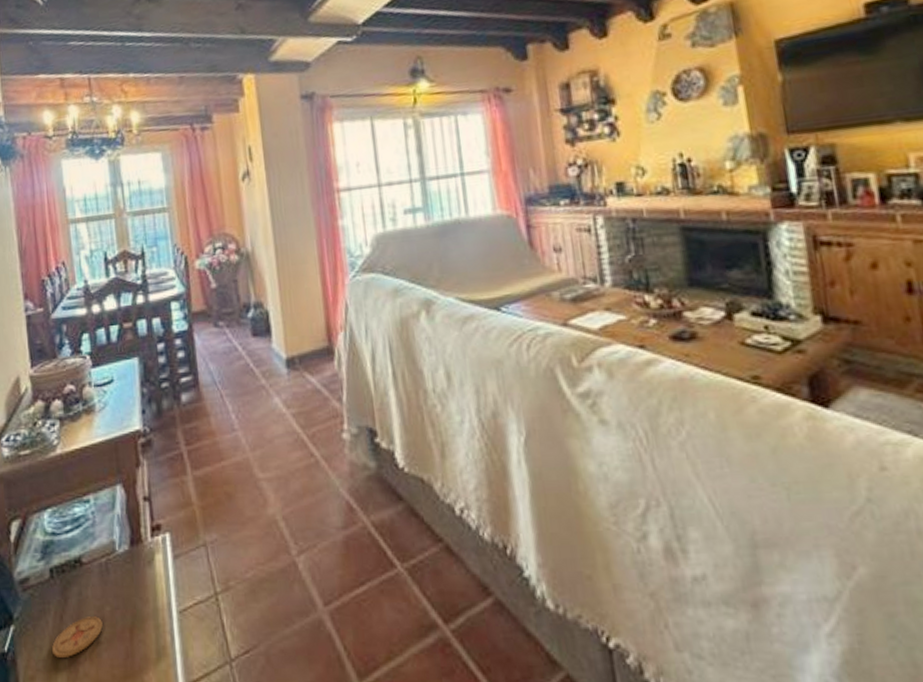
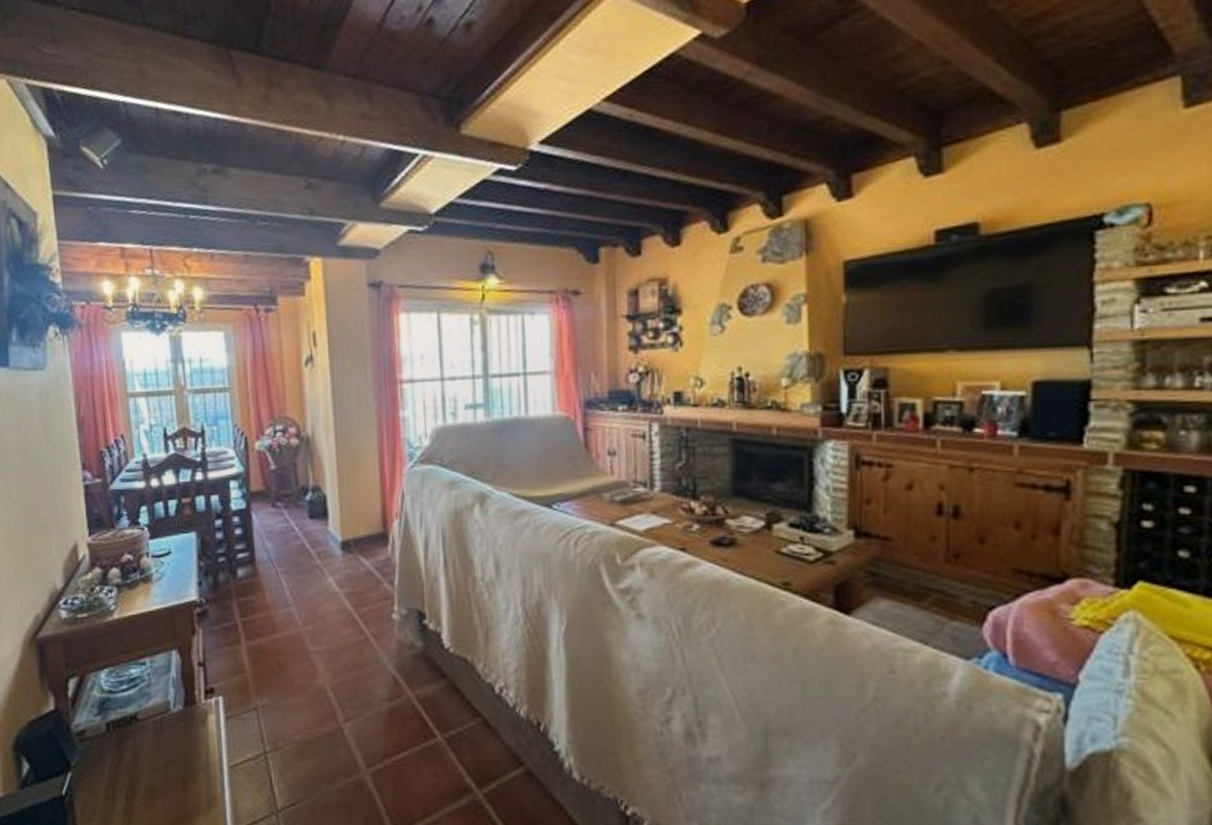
coaster: present [52,616,103,658] -> none [108,767,157,803]

